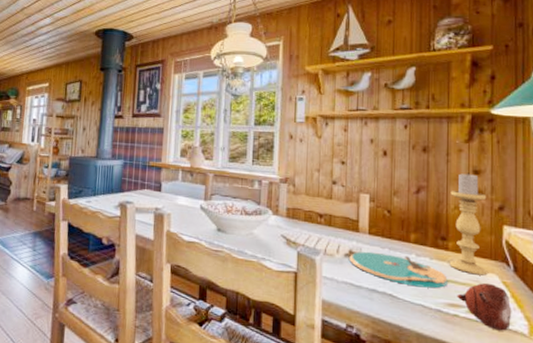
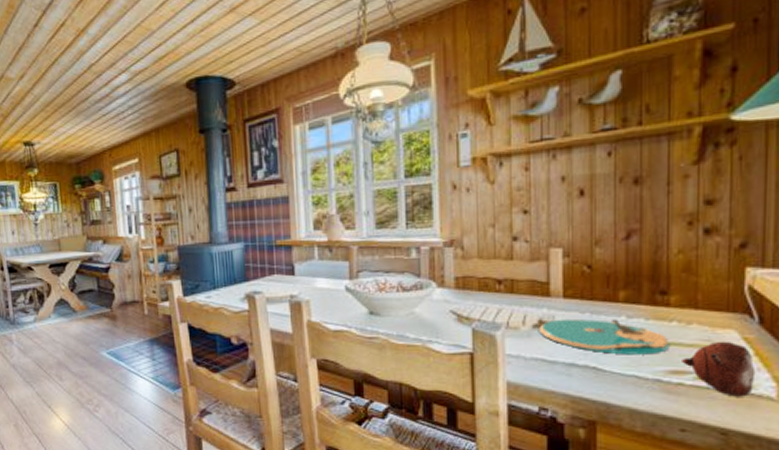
candle holder: present [449,173,488,276] -> none [671,204,723,333]

